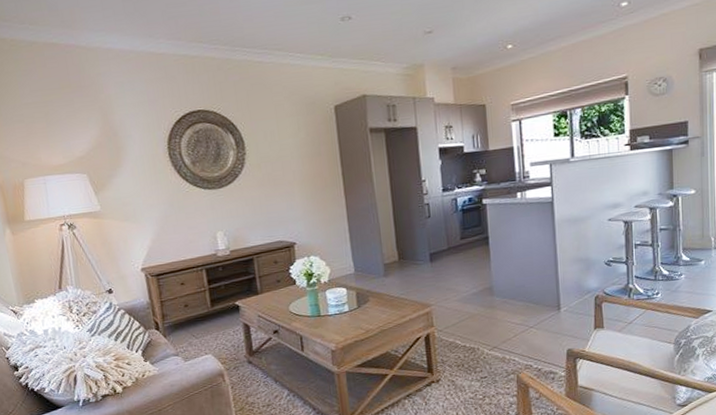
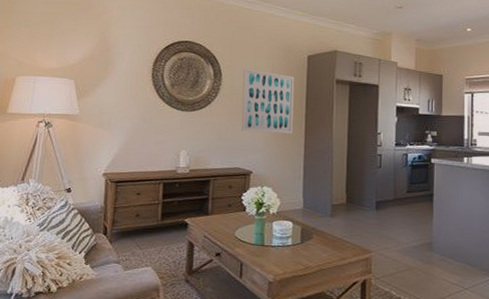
wall art: none [267,130,331,201] -> present [241,68,295,134]

